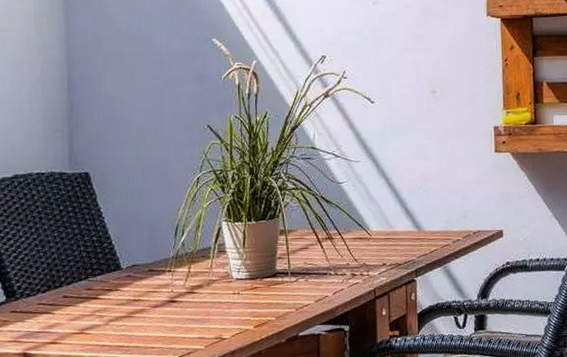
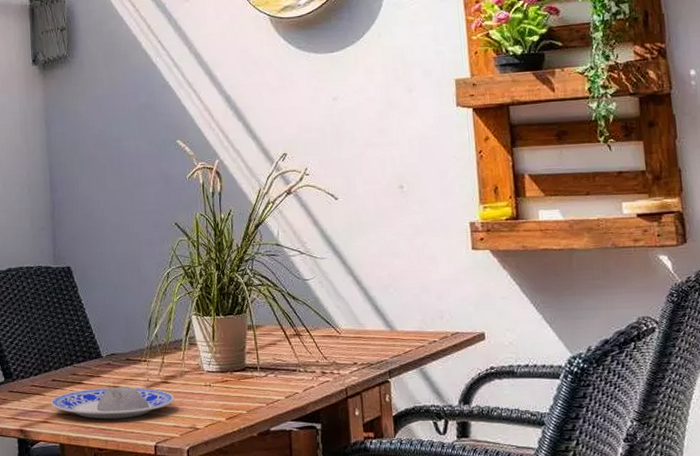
plate: none [61,298,201,336] -> present [51,386,175,419]

